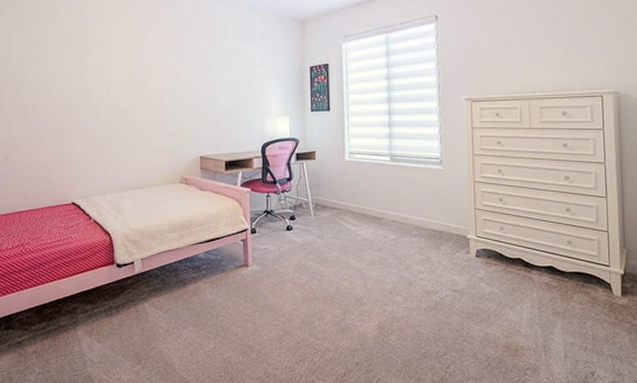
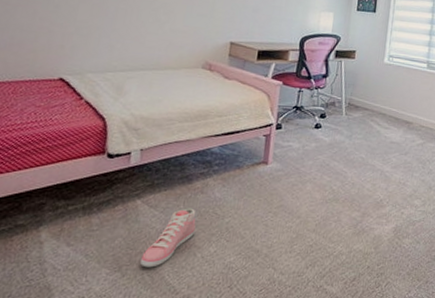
sneaker: none [154,309,195,361] -> present [139,208,196,268]

